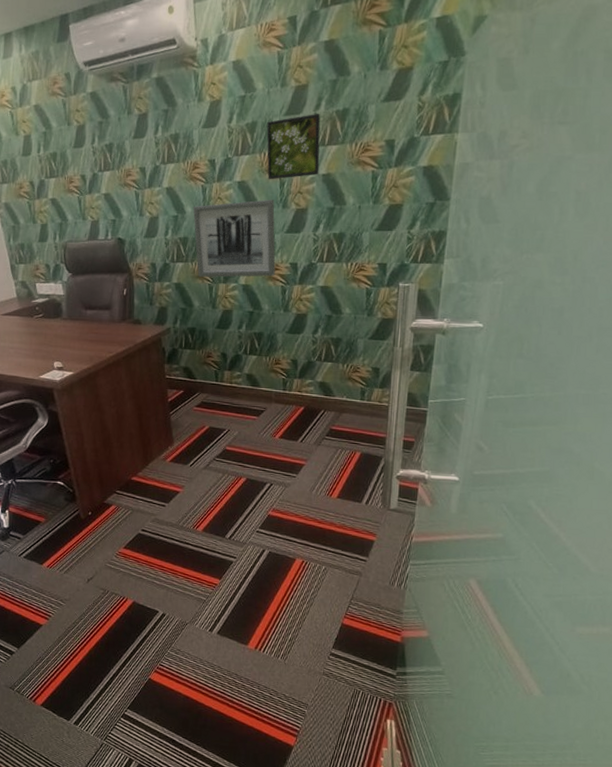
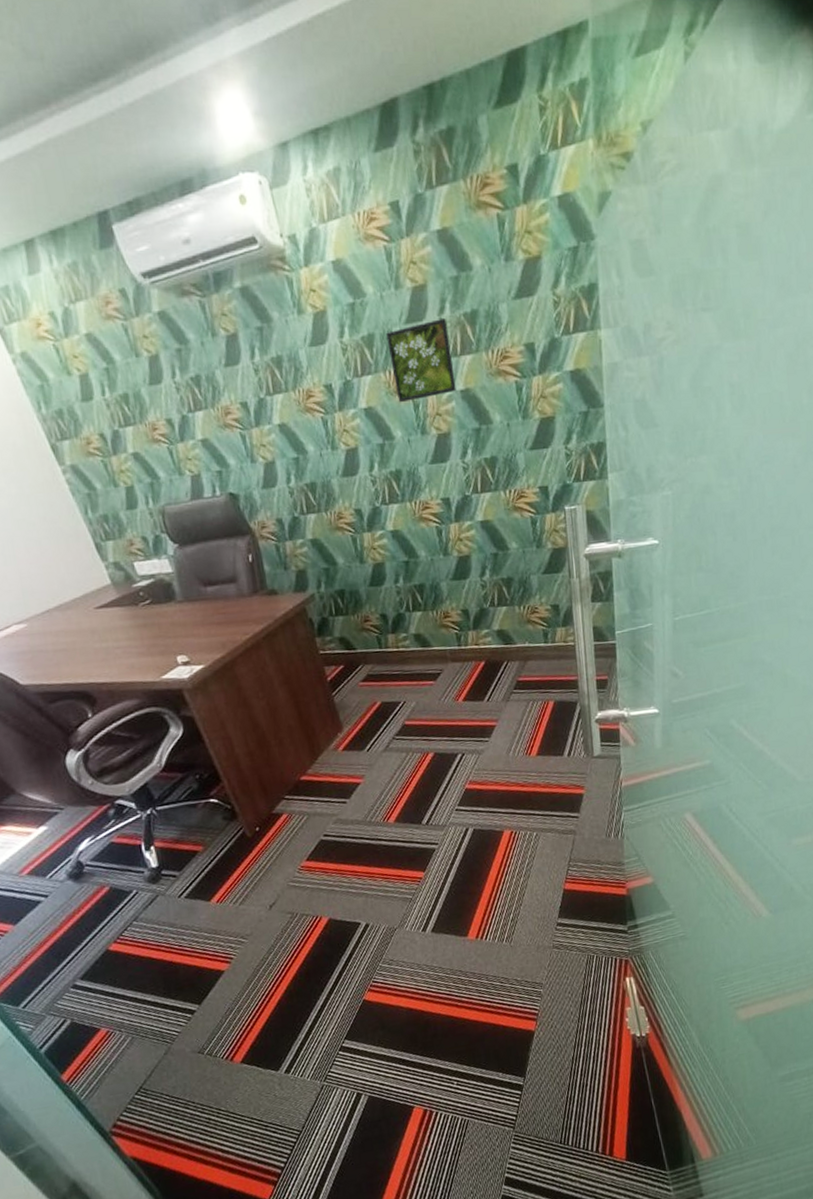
wall art: present [192,199,276,278] -> none [315,426,426,529]

